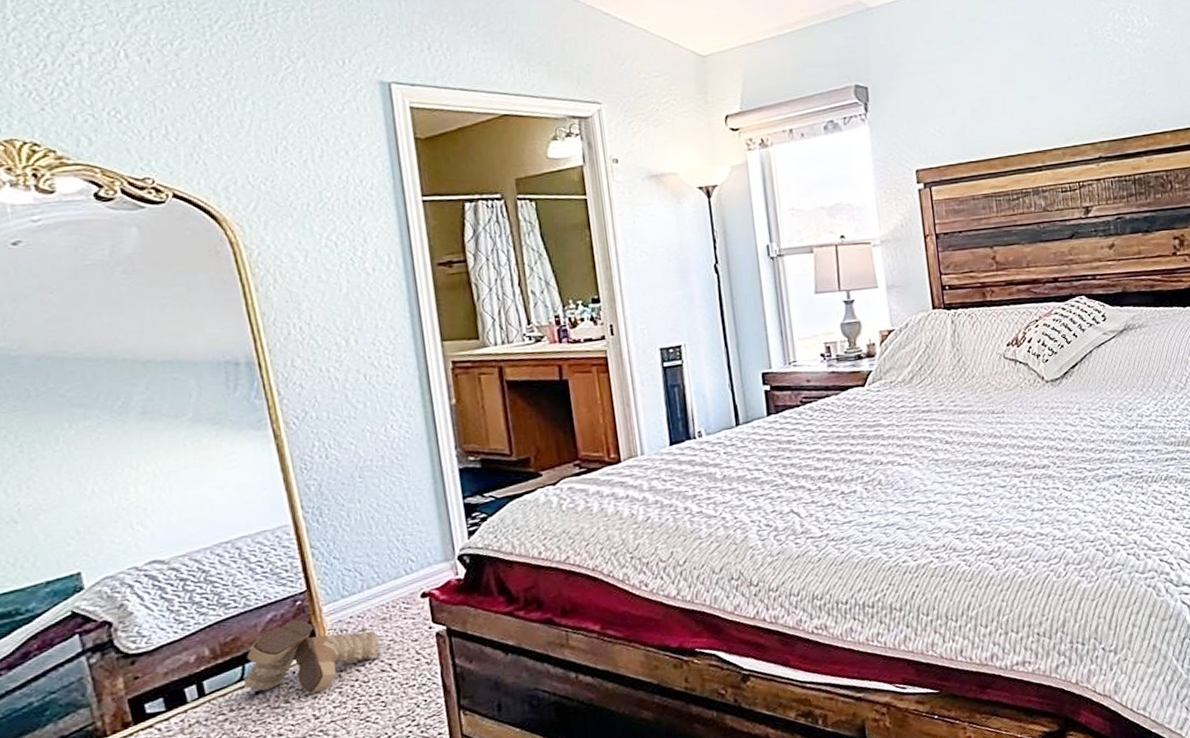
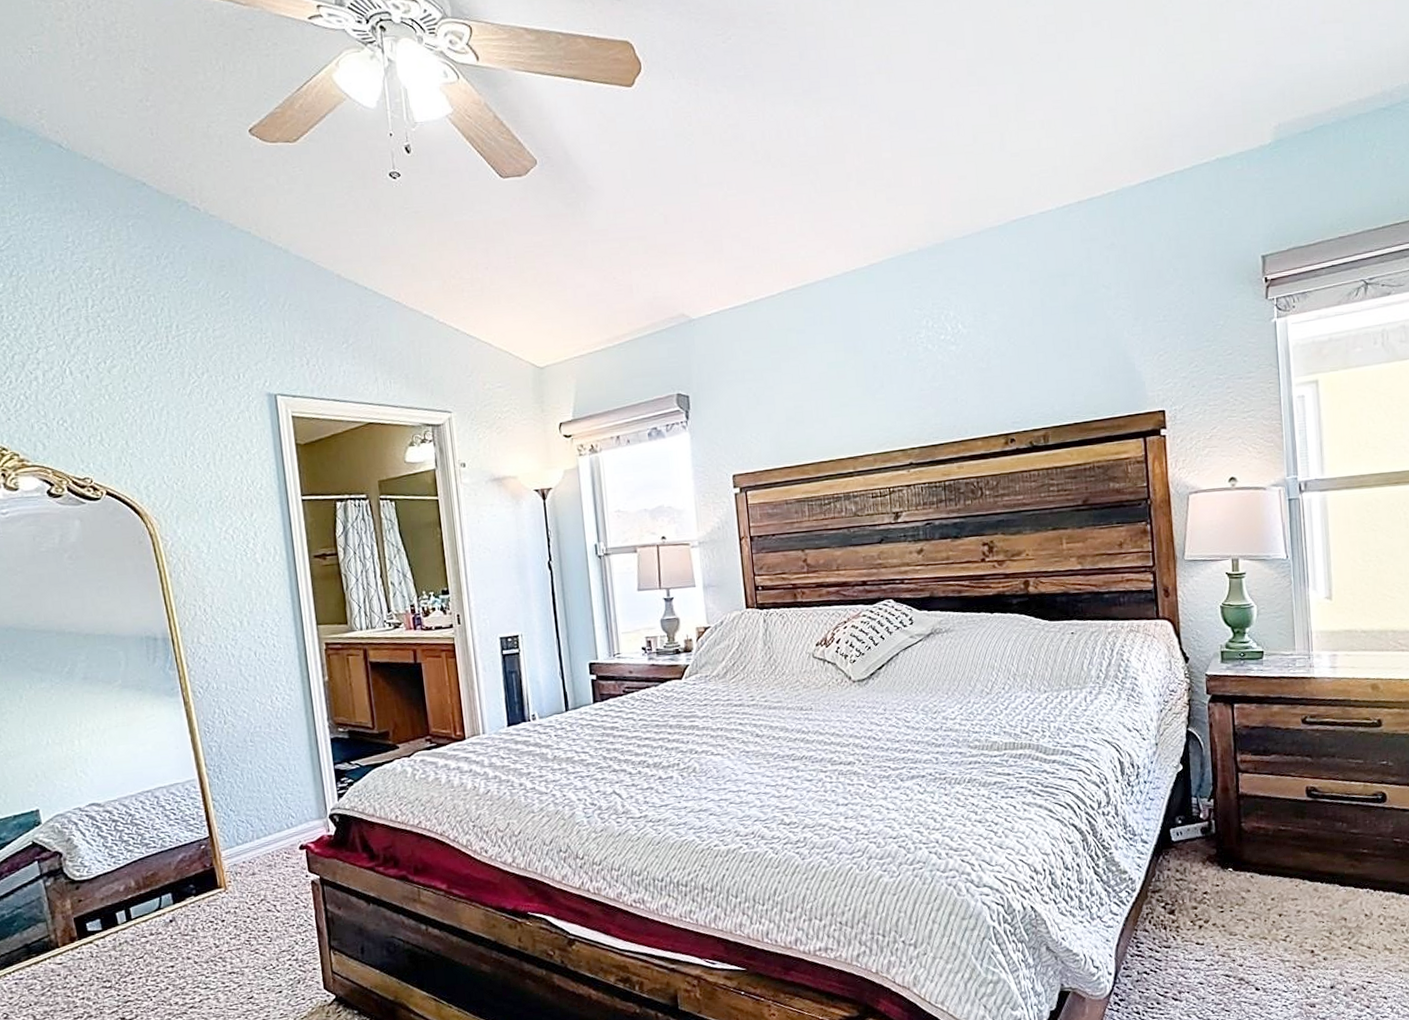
boots: present [242,619,381,694] -> none [160,861,267,926]

